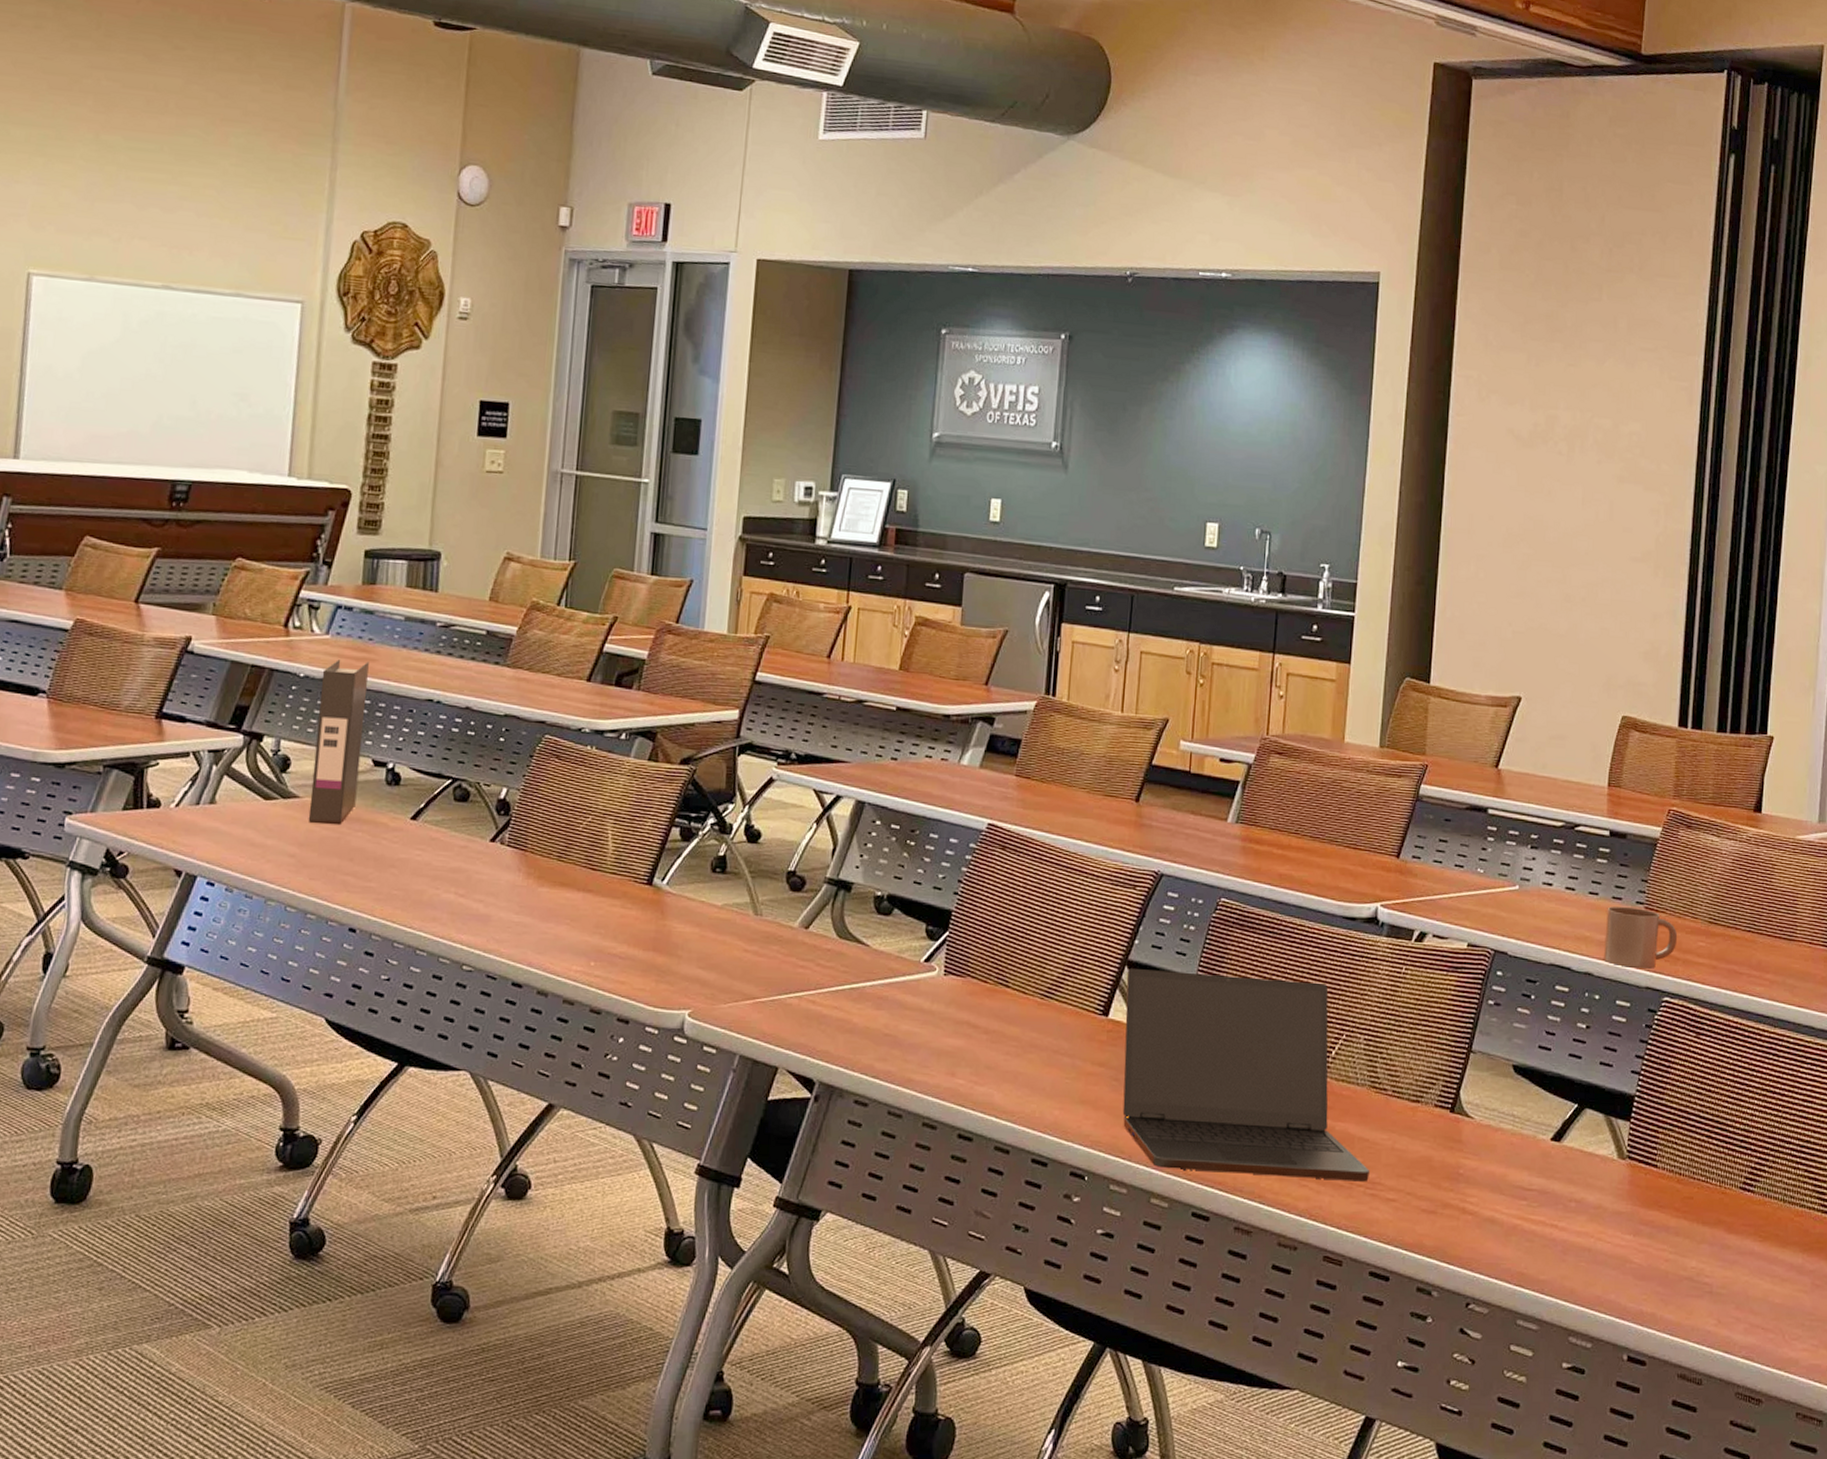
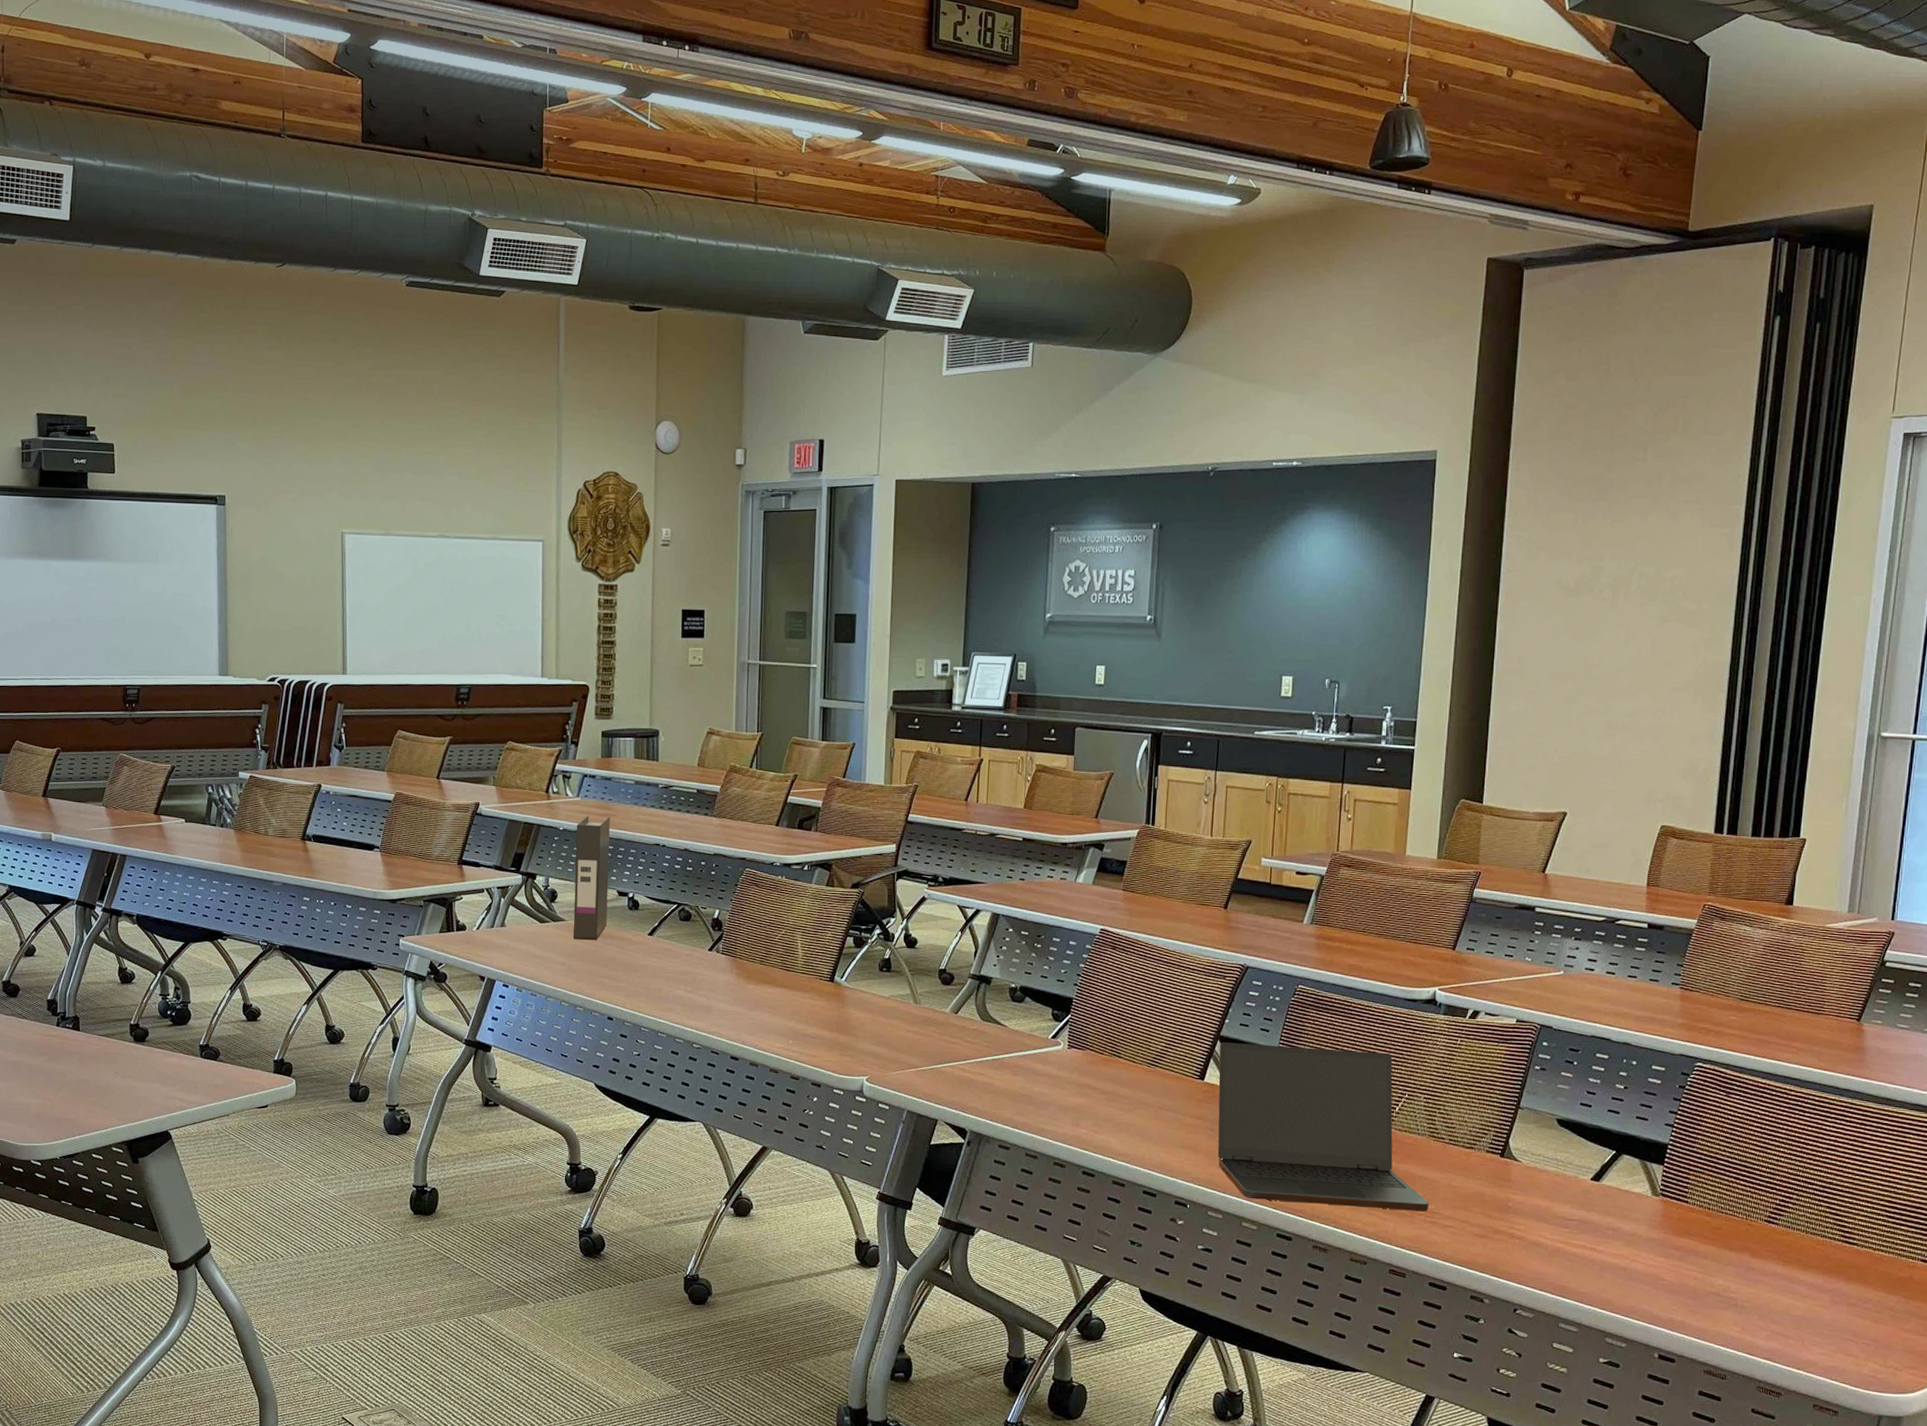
mug: present [1603,906,1678,969] -> none [1640,987,1711,1039]

